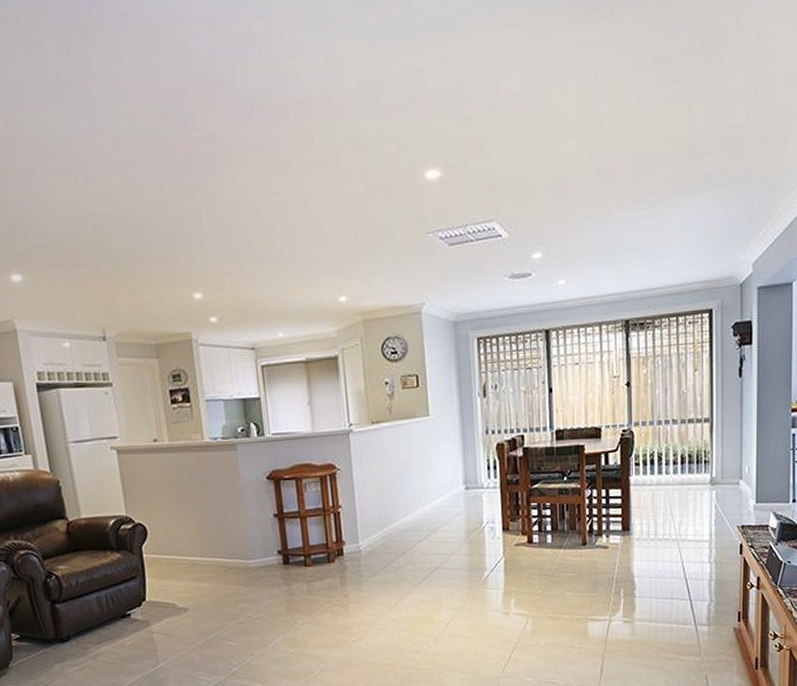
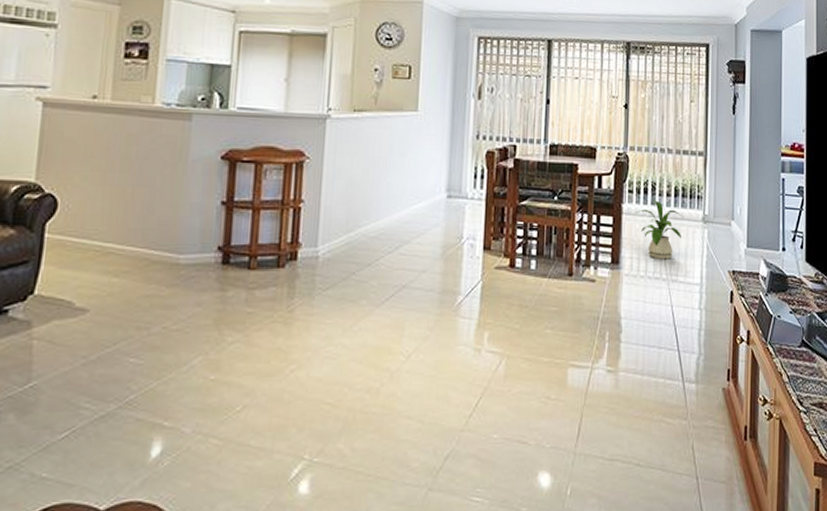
house plant: none [644,469,692,523] -> present [636,200,684,260]

